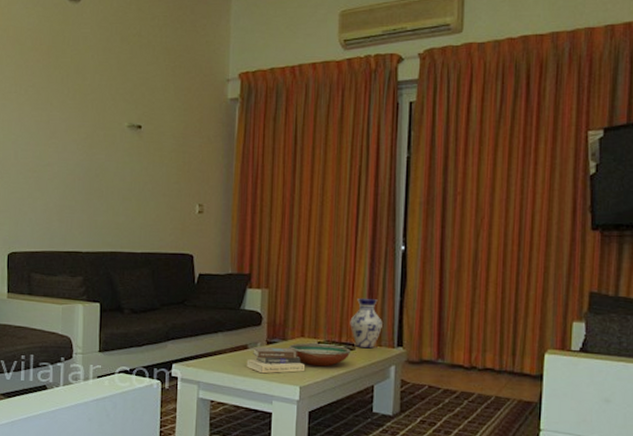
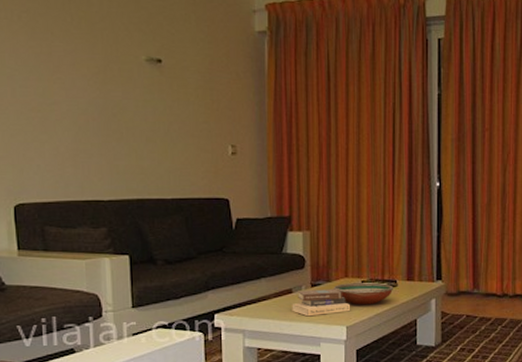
vase: present [350,297,382,349] -> none [391,235,422,284]

